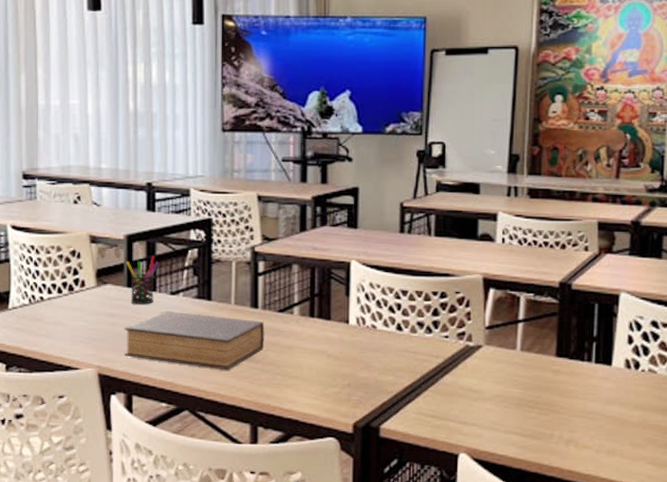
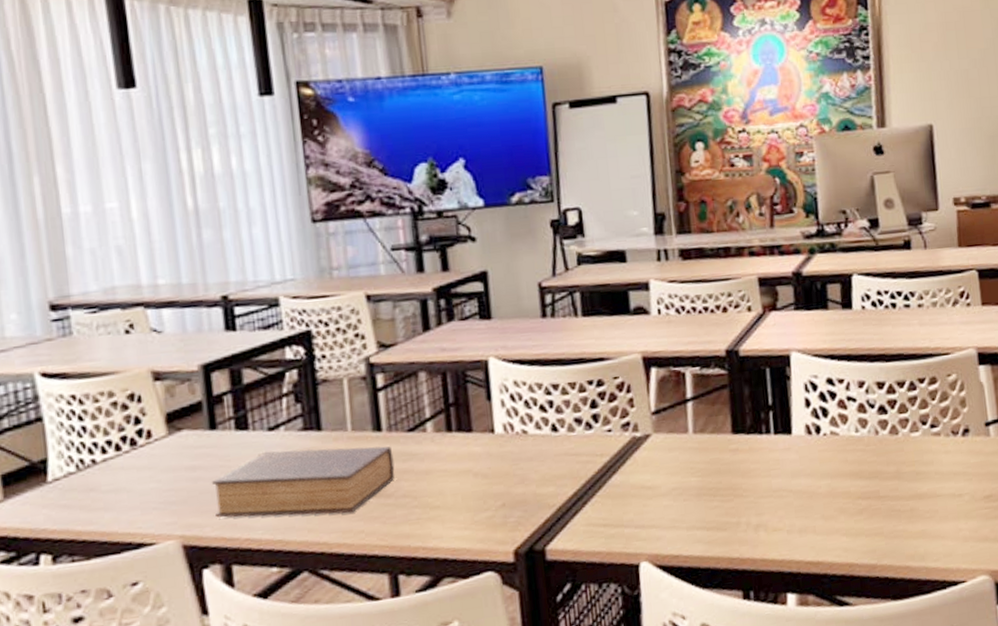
pen holder: present [125,255,159,304] -> none [204,385,249,450]

